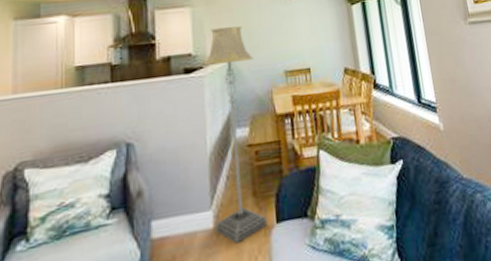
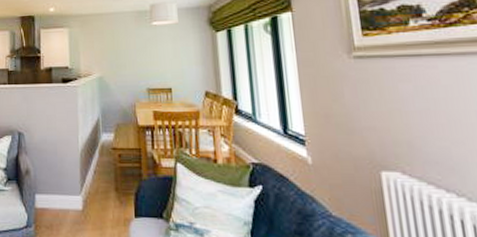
floor lamp: present [203,26,268,243] -> none [77,46,128,226]

